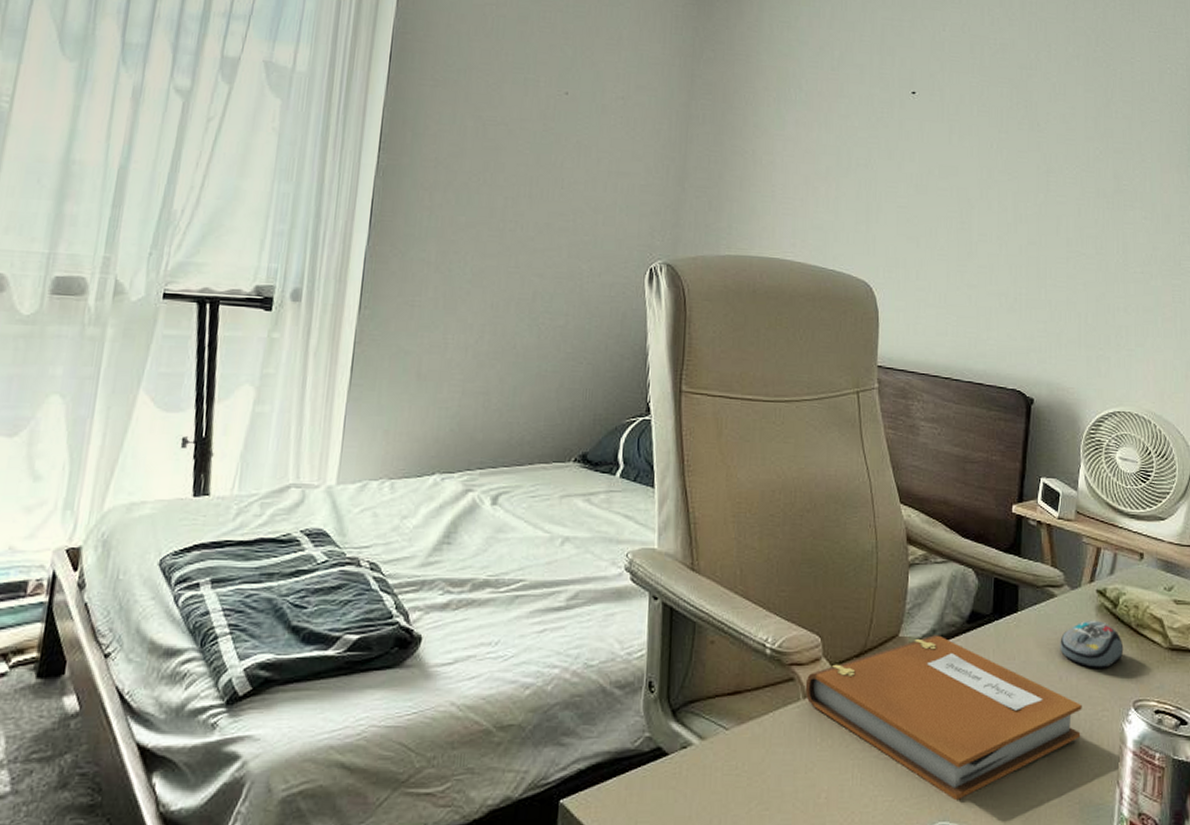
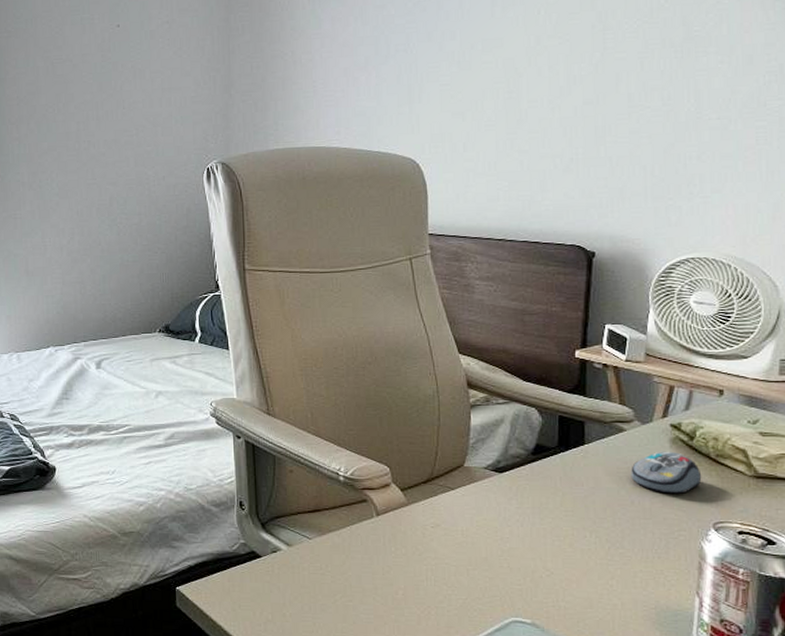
notebook: present [805,635,1082,801] -> none [377,465,656,602]

